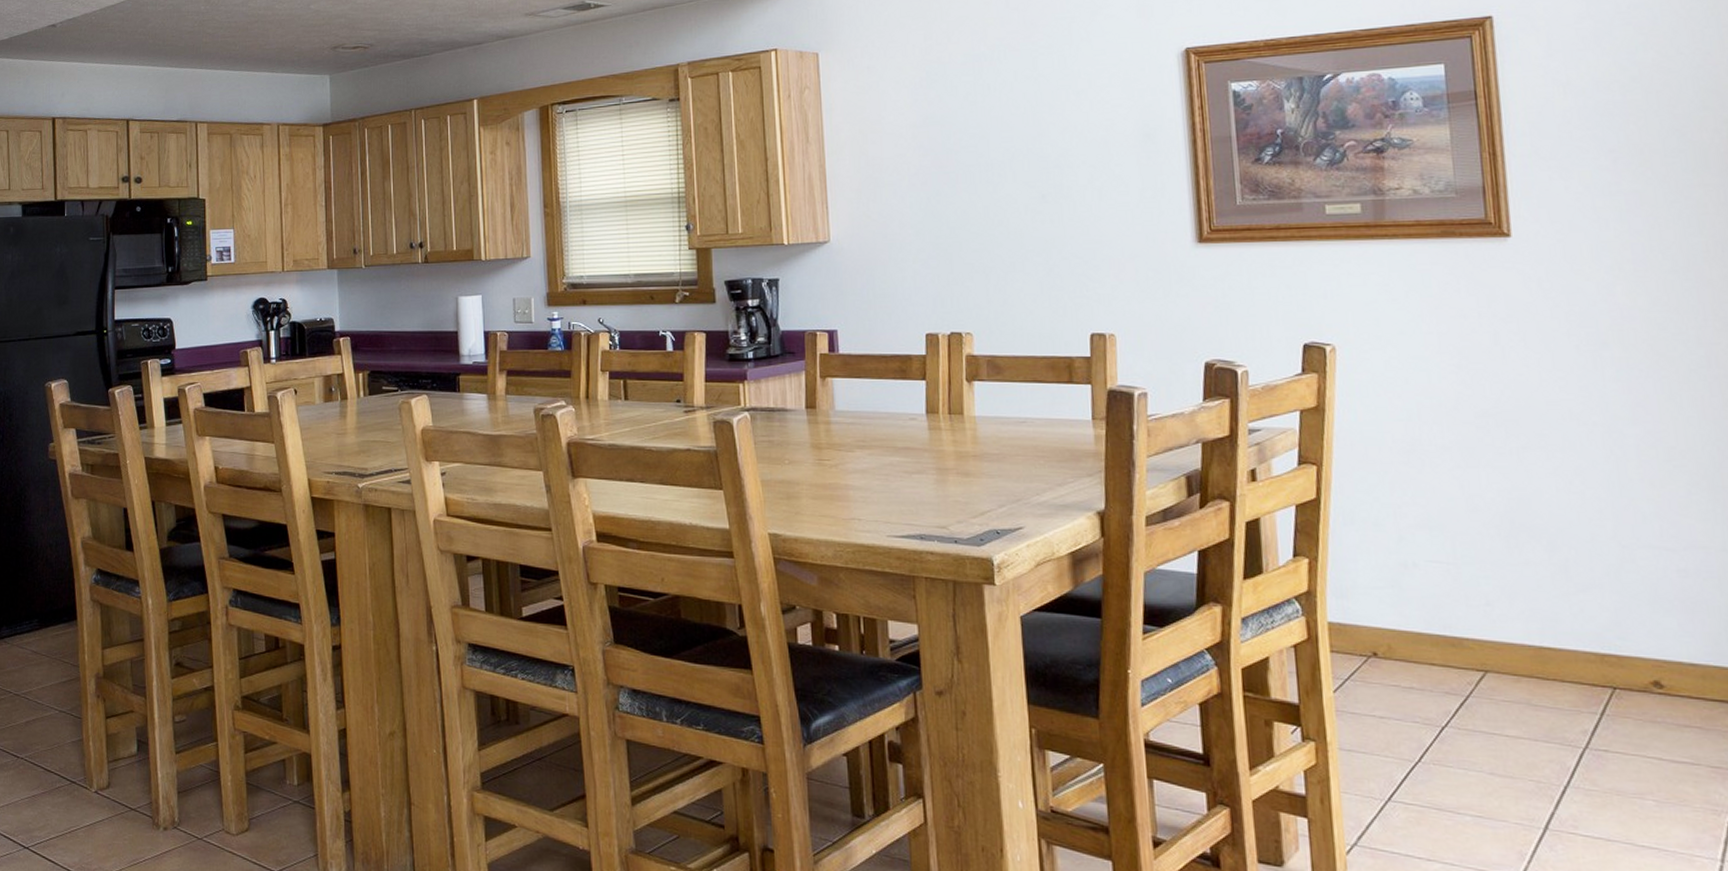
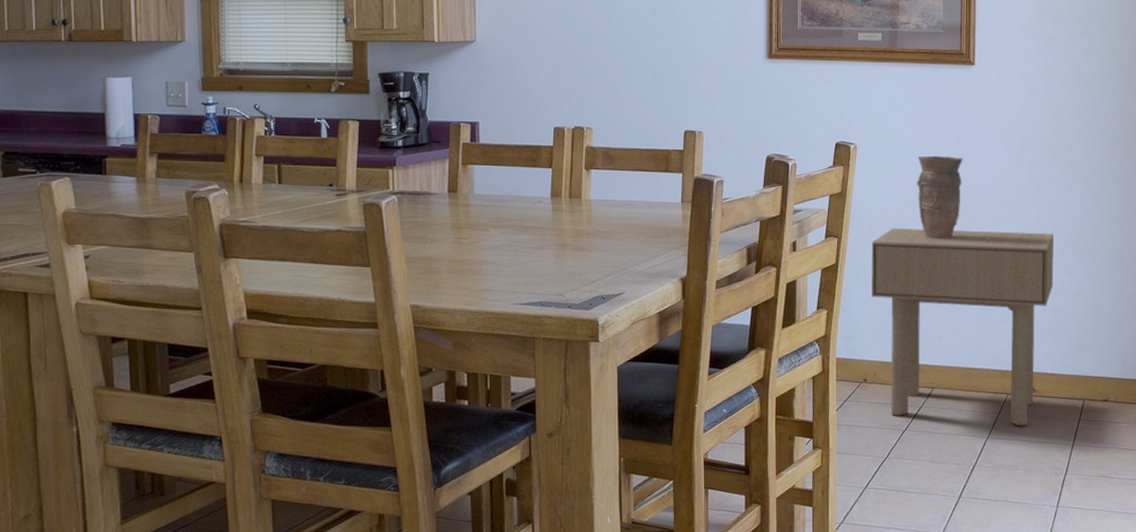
side table: none [1368,453,1678,736] -> present [871,228,1055,426]
vase: none [1431,357,1507,469] -> present [917,155,963,239]

